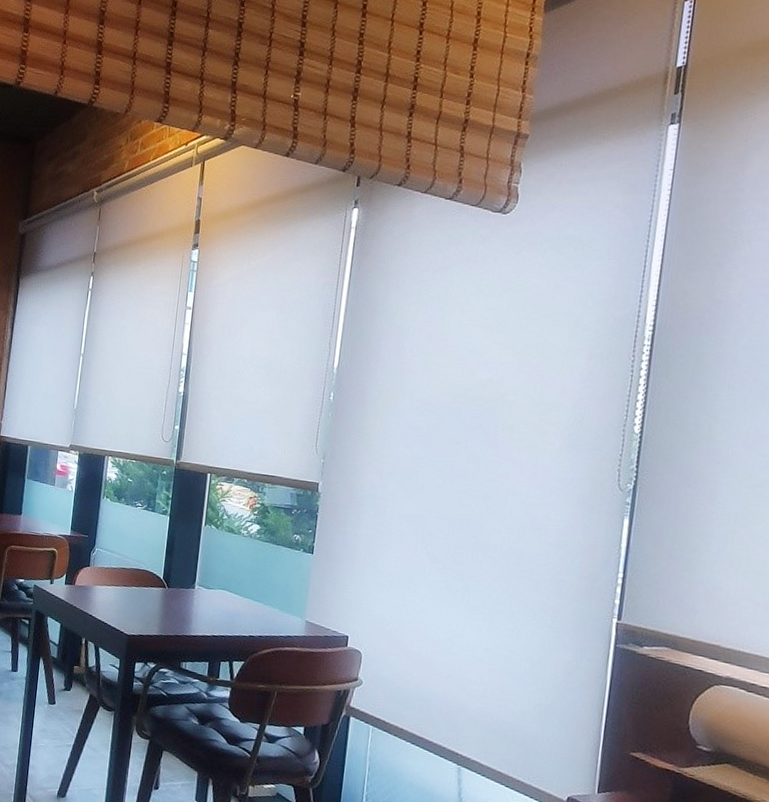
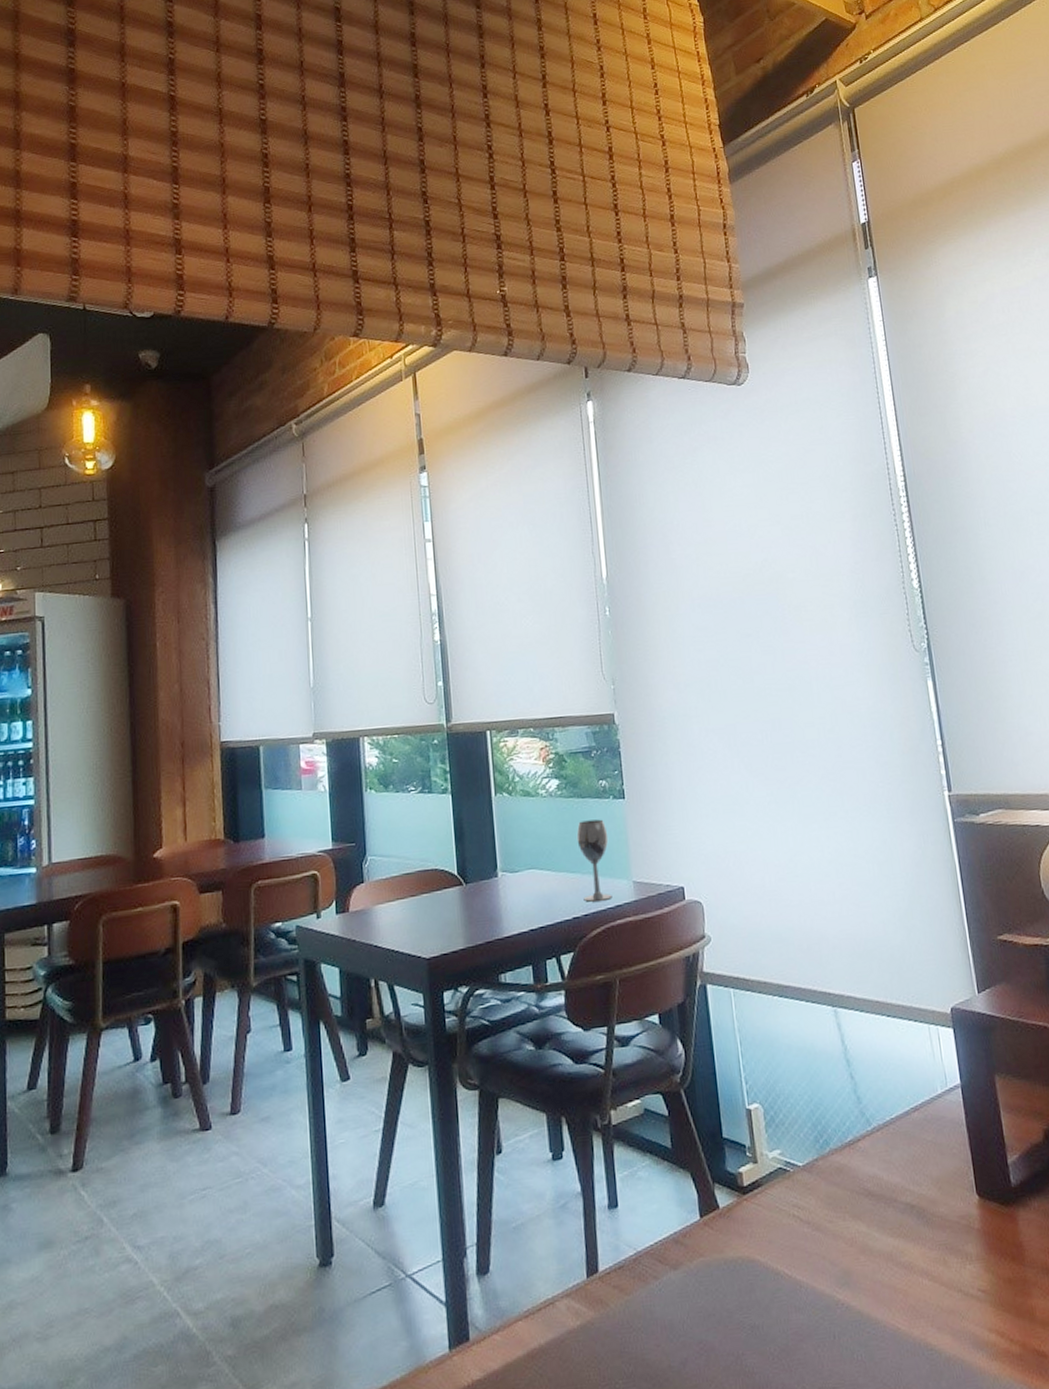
wine glass: none [261,563,293,630] -> present [576,819,612,902]

